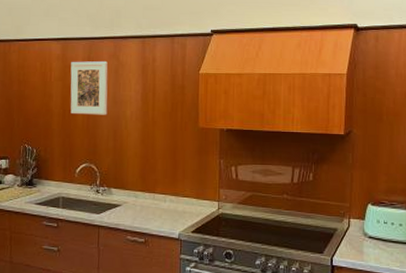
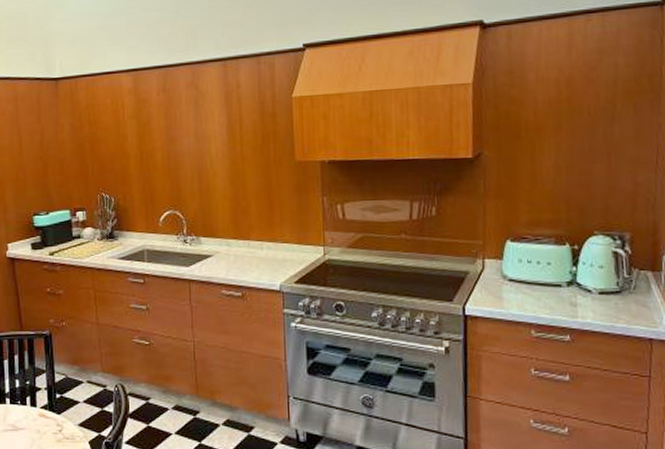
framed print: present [70,61,108,115] -> none [145,92,190,156]

